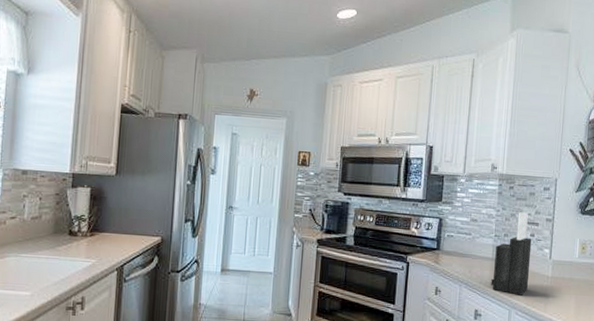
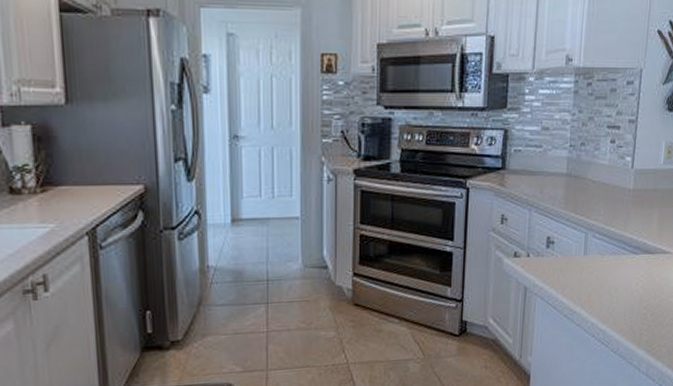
knife block: present [491,212,532,296] -> none [565,114,612,215]

